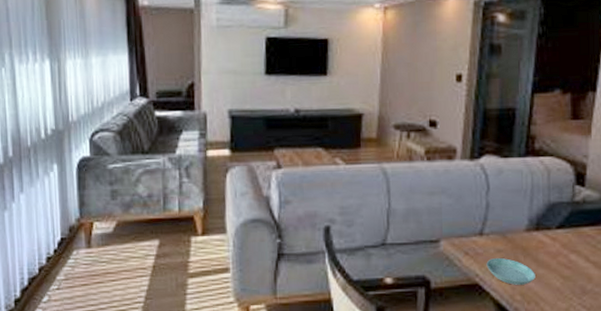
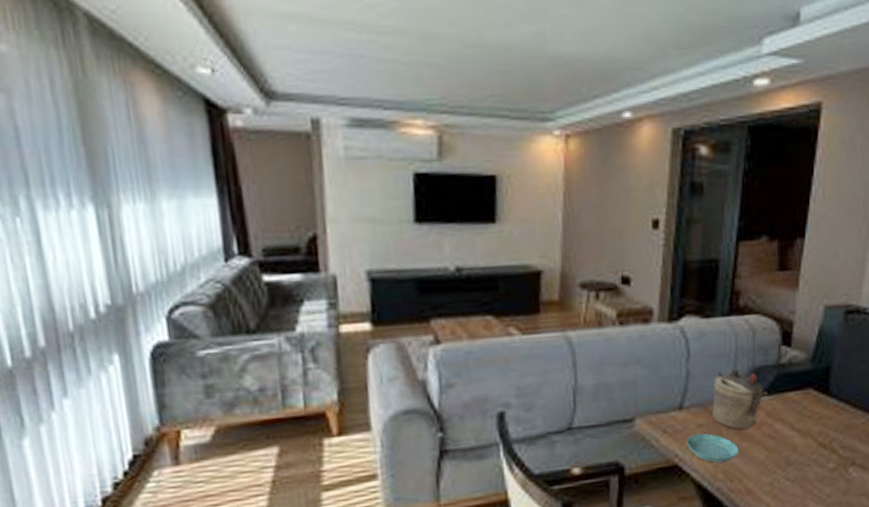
teapot: none [510,202,563,257] -> present [712,368,768,429]

